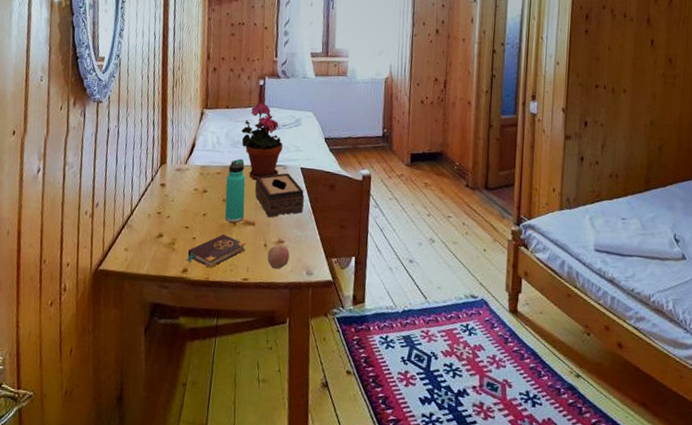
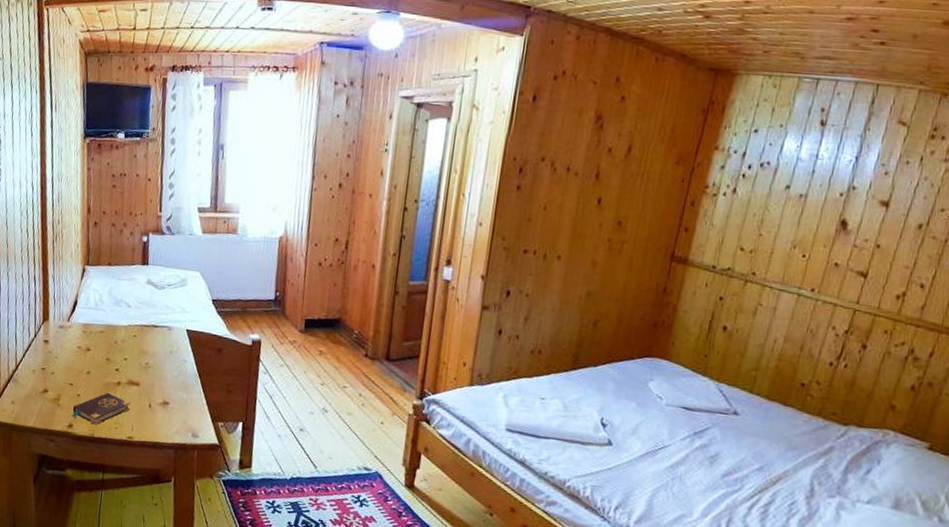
thermos bottle: present [224,159,246,223] -> none [108,318,130,382]
potted plant: present [241,103,283,181] -> none [125,260,168,341]
tissue box: present [255,173,305,218] -> none [139,334,190,379]
apple: present [267,244,290,270] -> none [151,406,175,430]

